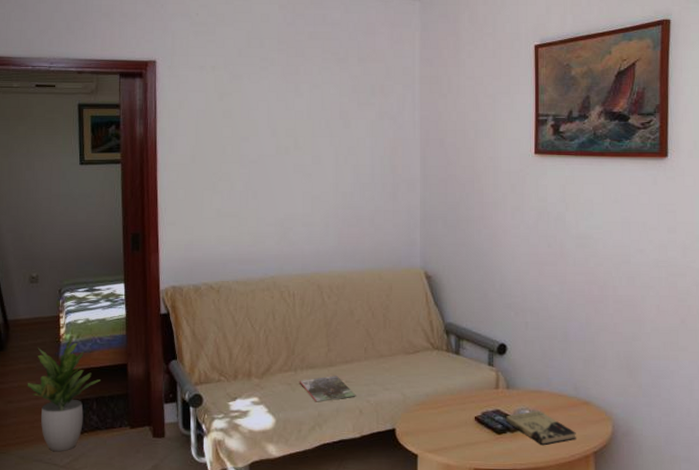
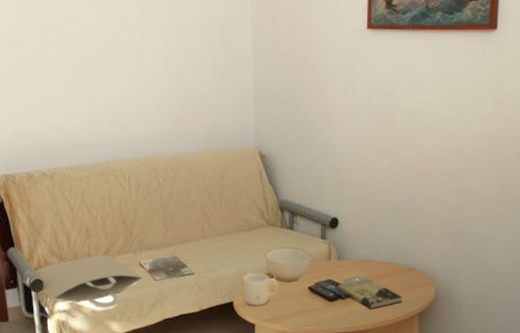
tote bag: none [193,371,303,427] -> present [34,254,143,307]
mug: none [405,398,442,436] -> present [242,272,278,307]
bowl: none [429,373,478,410] -> present [264,247,312,282]

